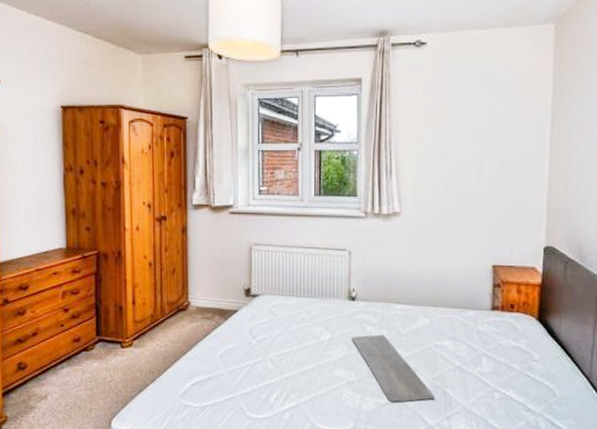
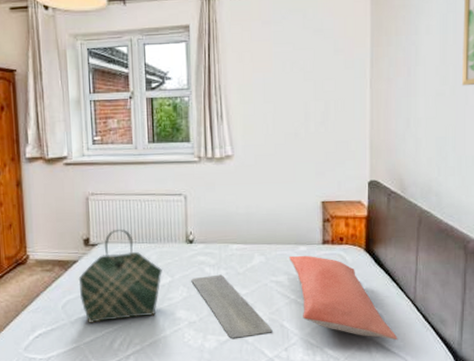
tote bag: none [238,281,322,375] -> present [78,228,162,323]
pillow: none [455,320,570,419] -> present [289,255,398,341]

